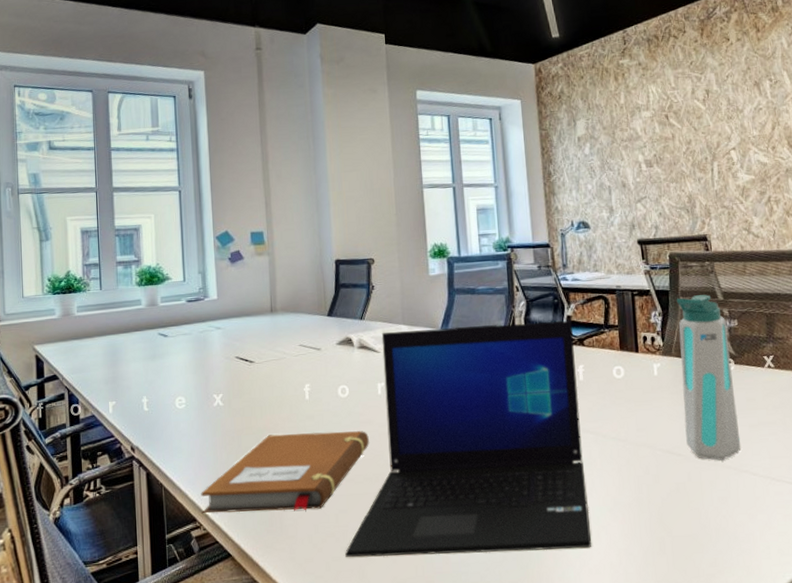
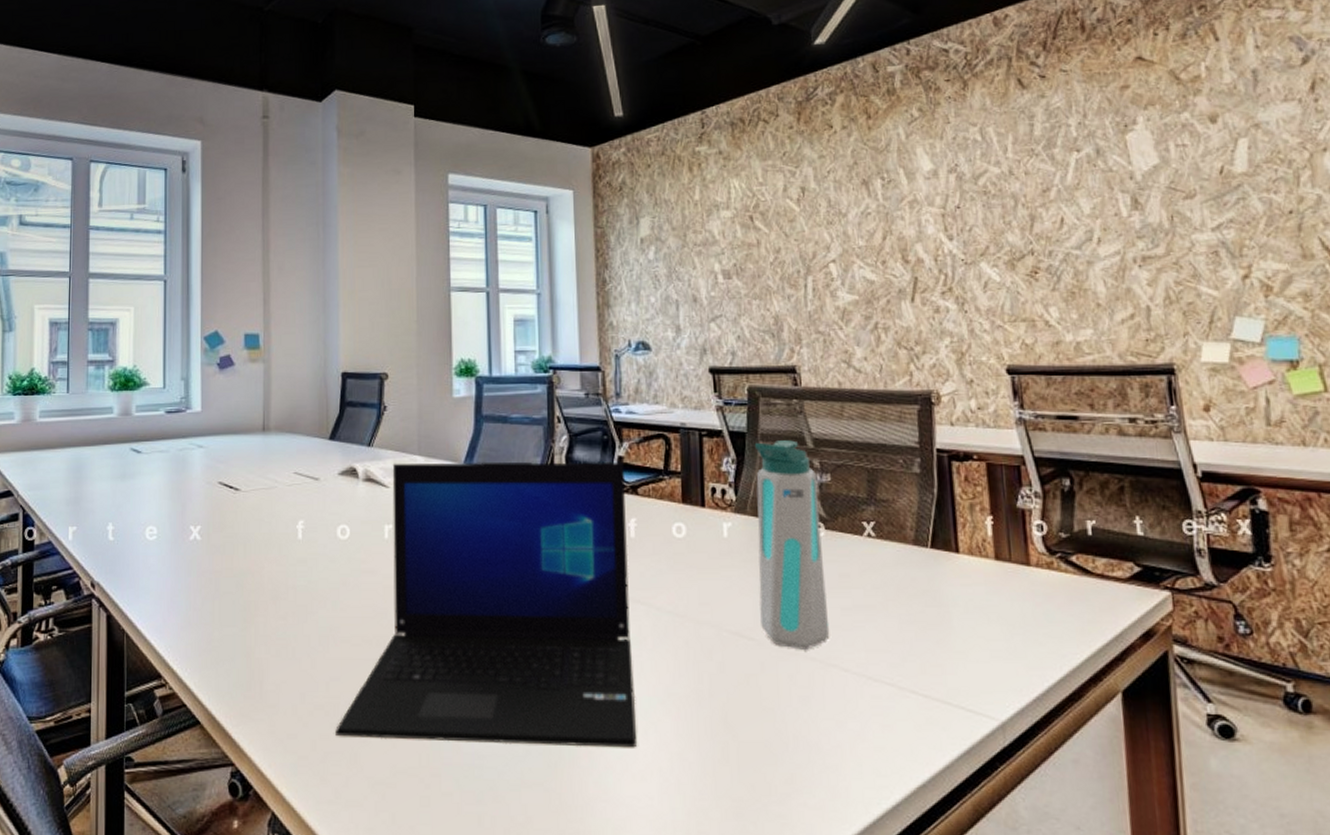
notebook: present [201,431,369,513] -> none [168,579,371,675]

